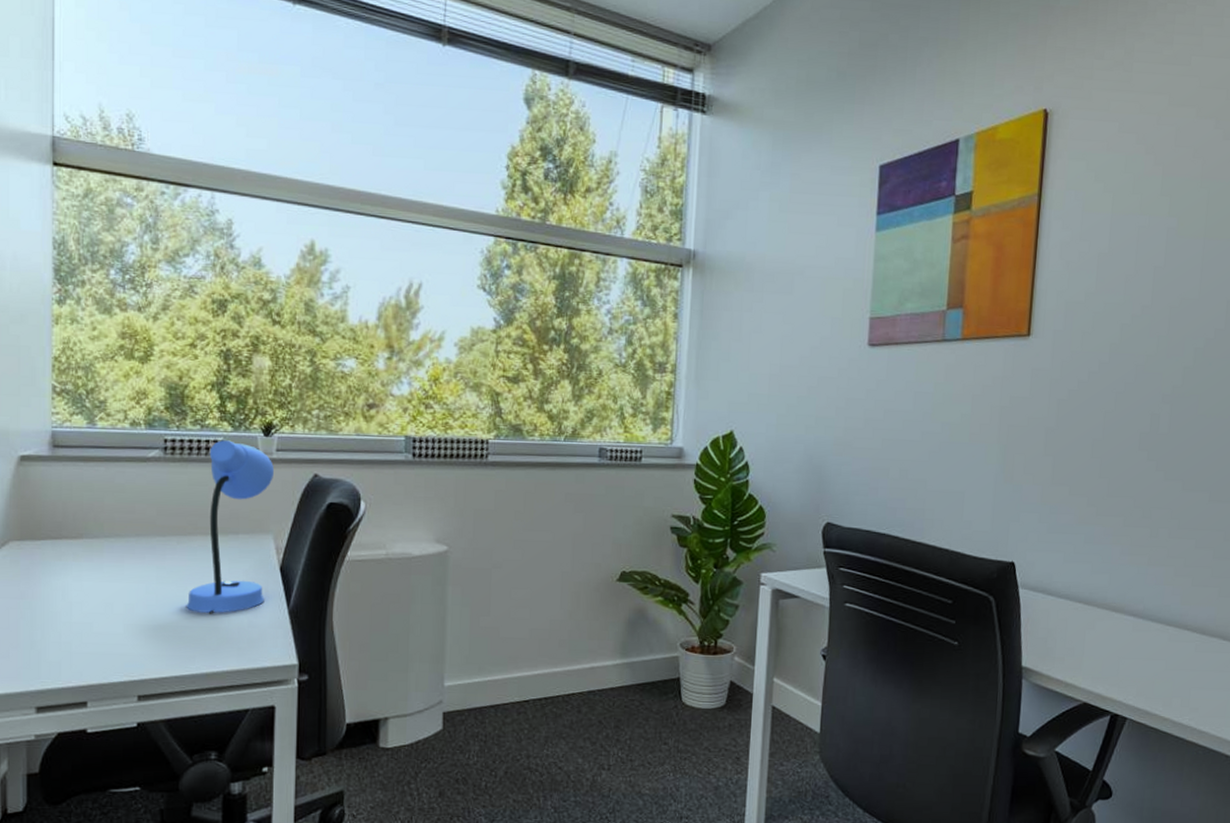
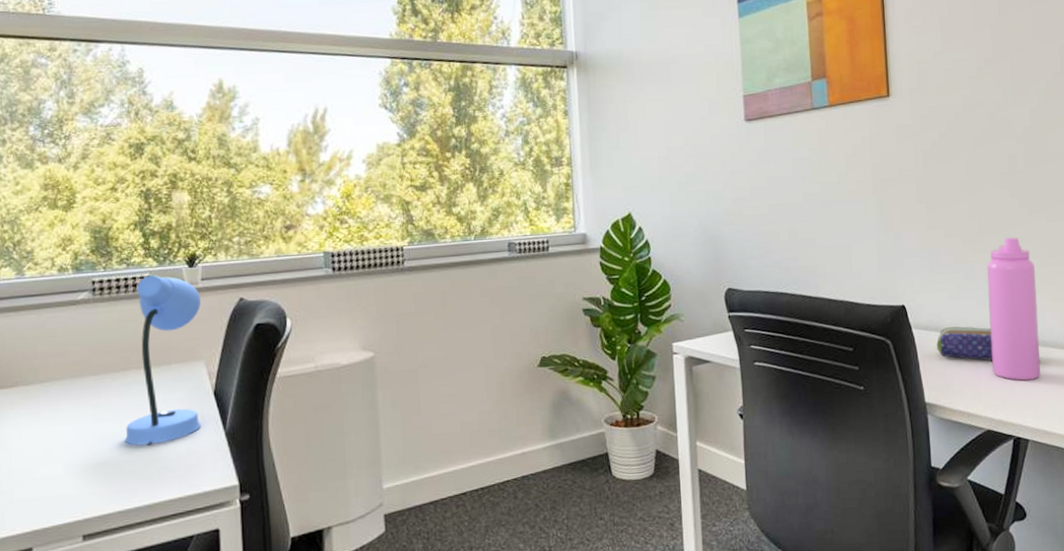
pencil case: none [1042,591,1104,631] -> present [936,326,993,361]
water bottle: none [1099,503,1162,656] -> present [986,237,1041,381]

